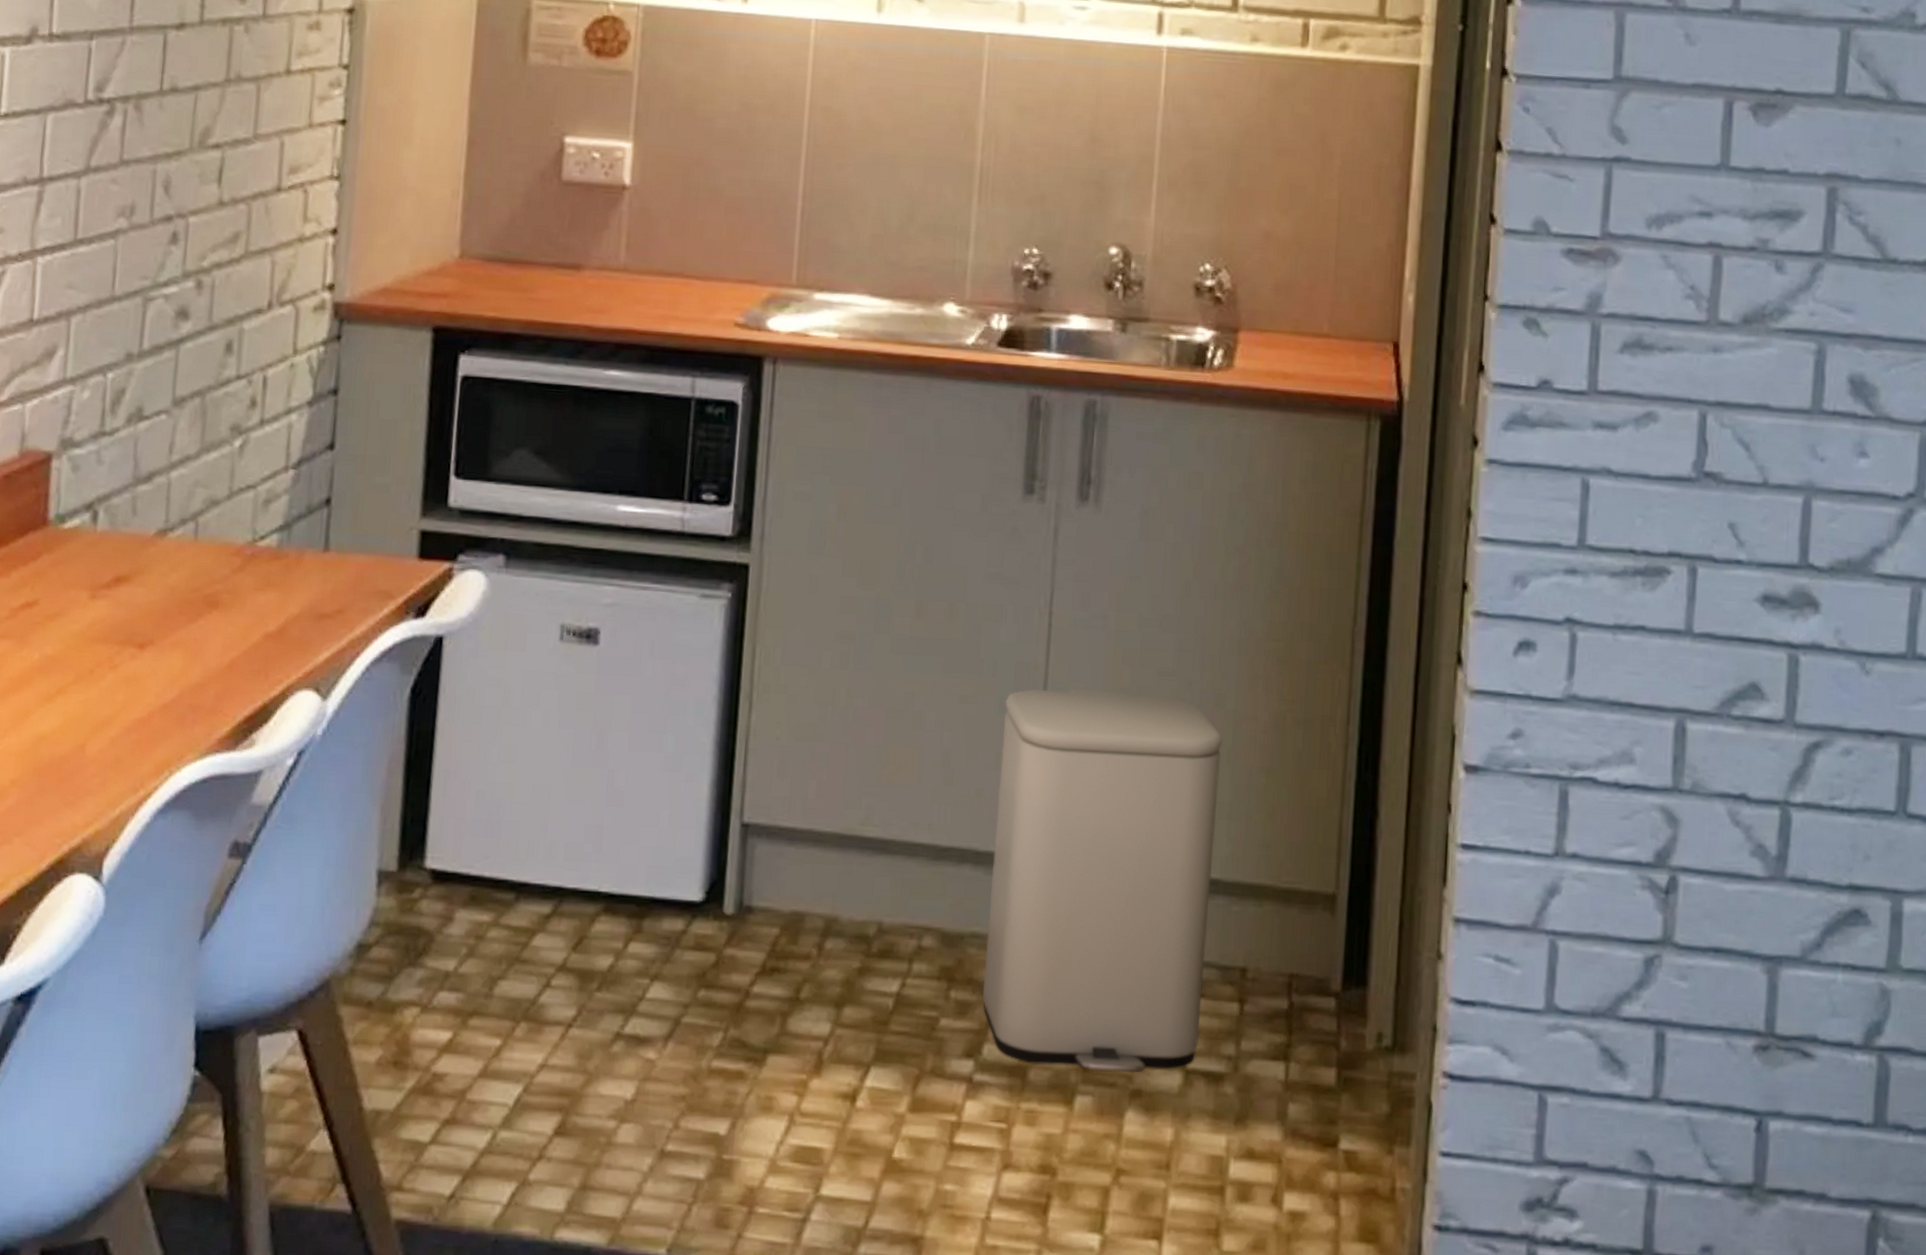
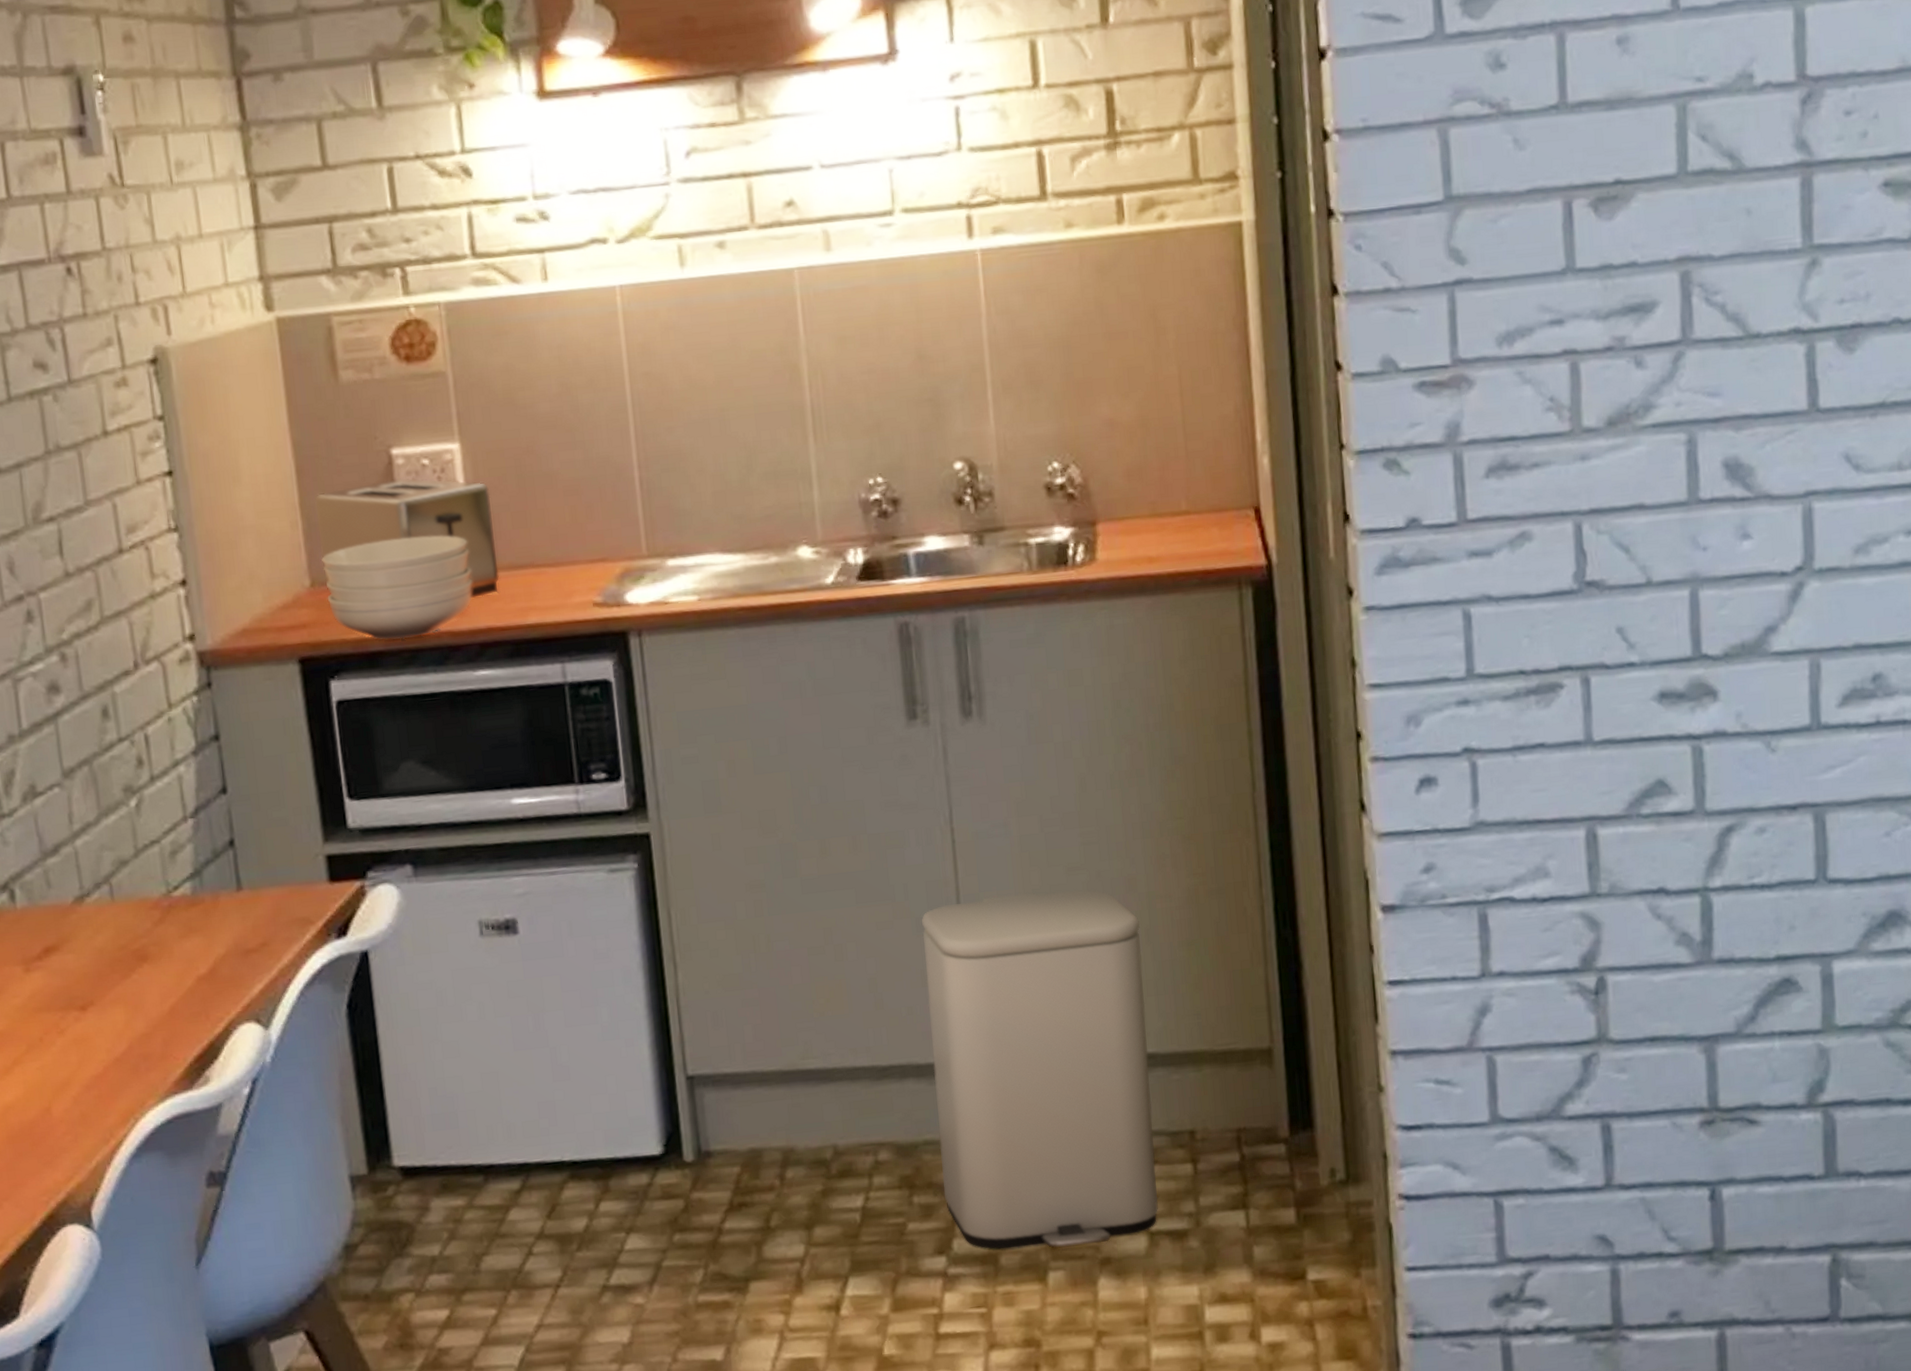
bowl: none [473,224,622,326] -> present [321,535,473,640]
toaster: none [475,166,654,298] -> present [315,478,500,599]

